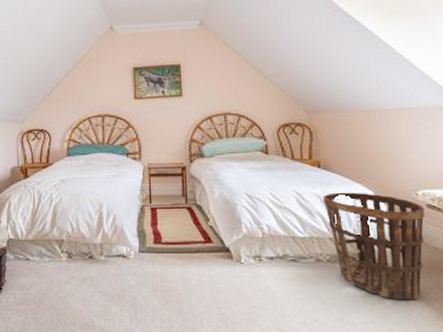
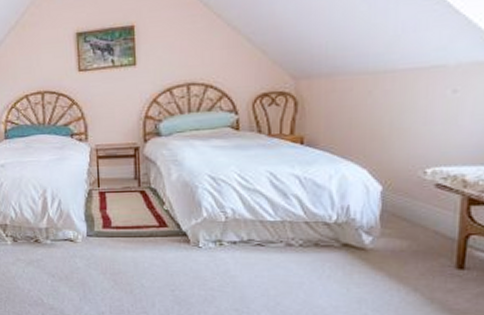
basket: present [323,192,426,299] -> none [303,171,432,285]

